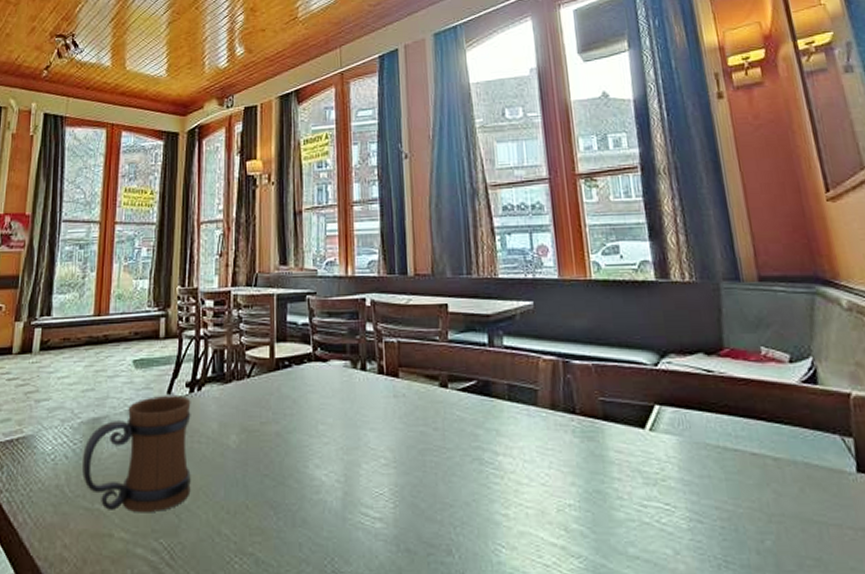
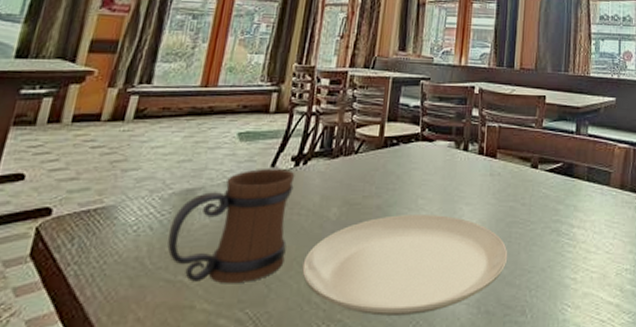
plate: none [209,442,425,550] -> present [302,215,508,316]

